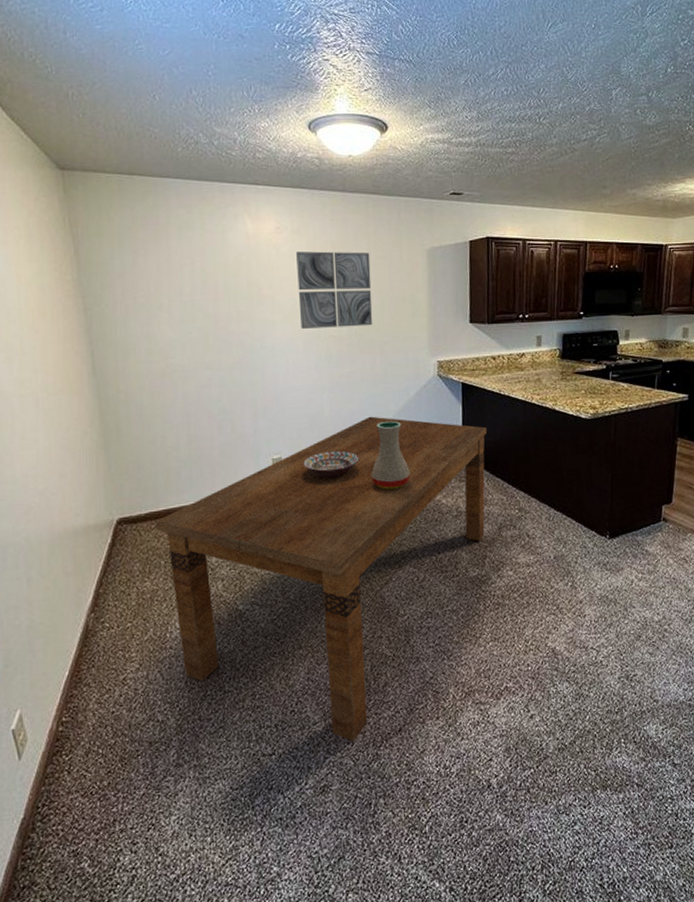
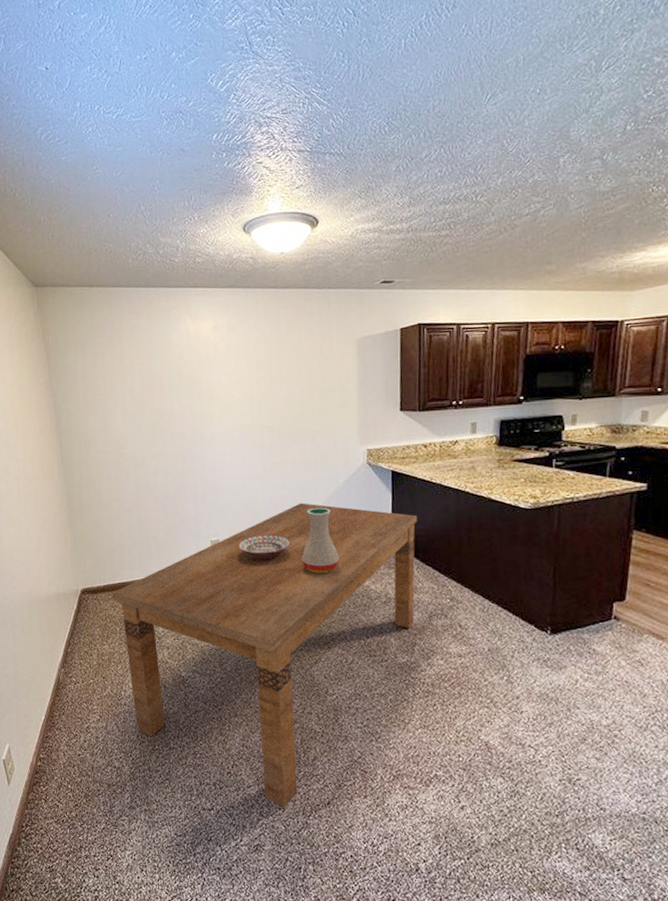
wall art: present [296,251,373,329] -> none [232,345,304,420]

